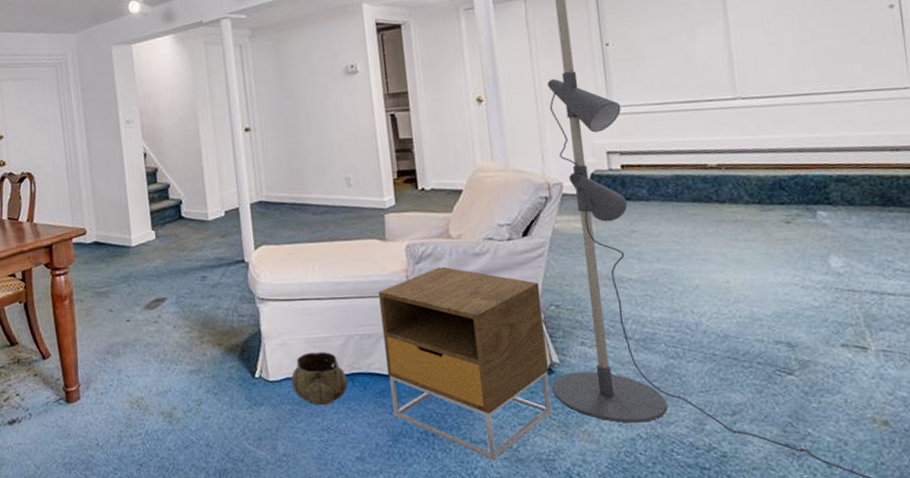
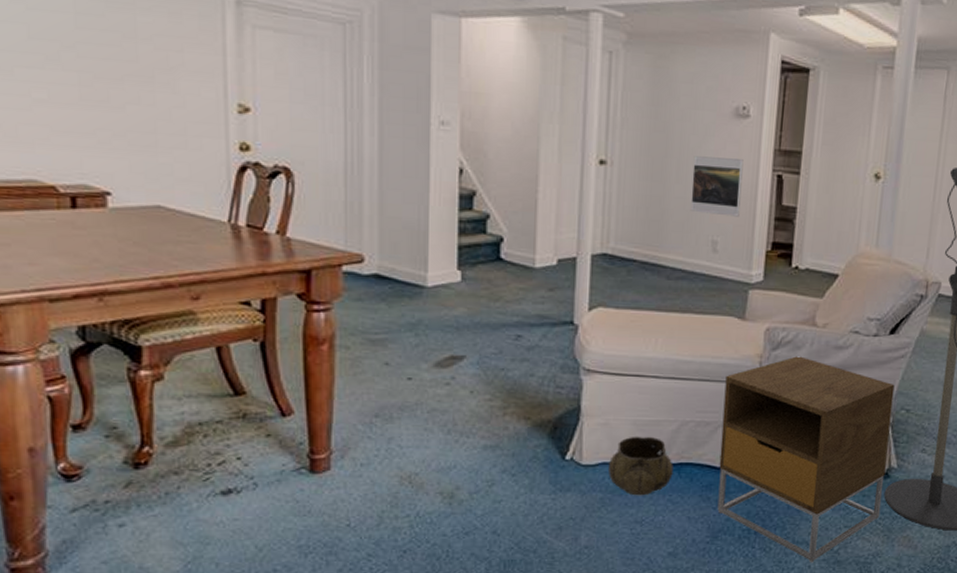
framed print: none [318,107,365,157] -> present [690,156,744,217]

